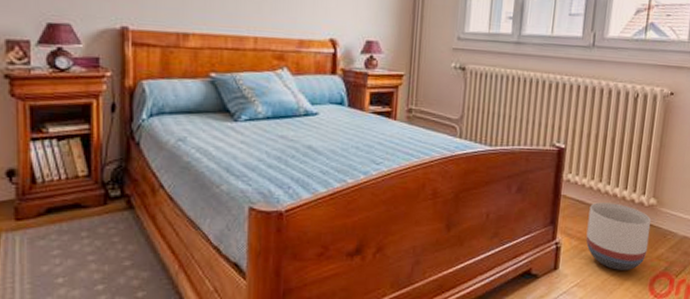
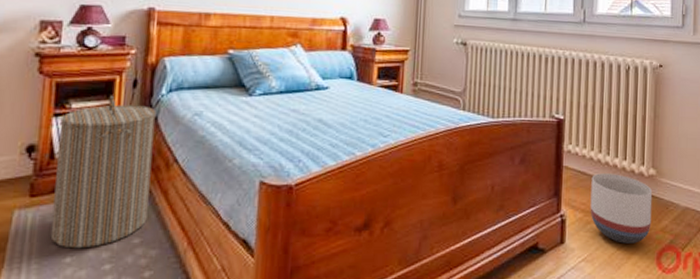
laundry hamper: none [38,119,138,270] -> present [50,95,157,249]

